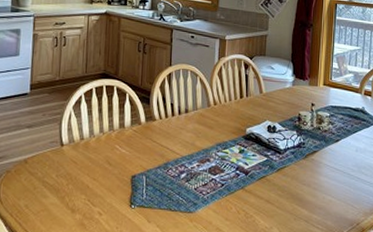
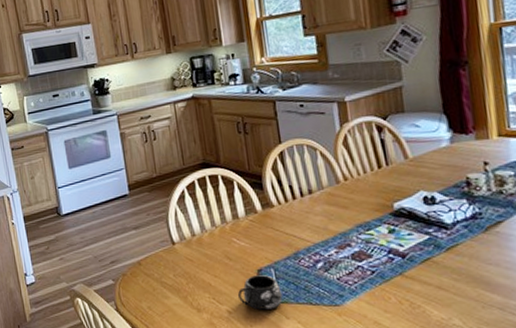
mug: none [110,181,148,213] -> present [237,275,283,310]

